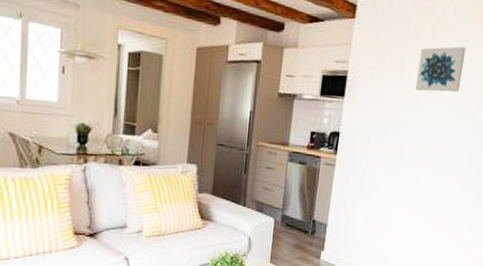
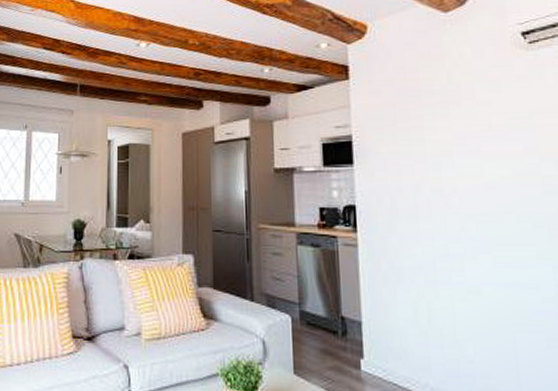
wall art: present [415,46,466,92] -> none [440,89,508,148]

